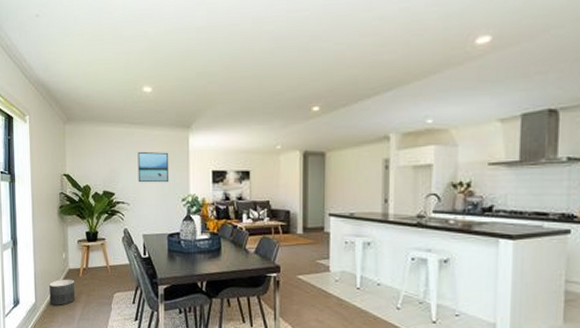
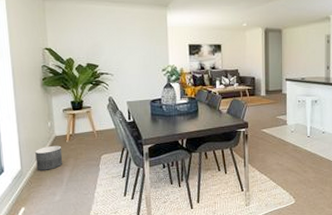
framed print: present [137,152,169,183] -> none [119,28,150,56]

